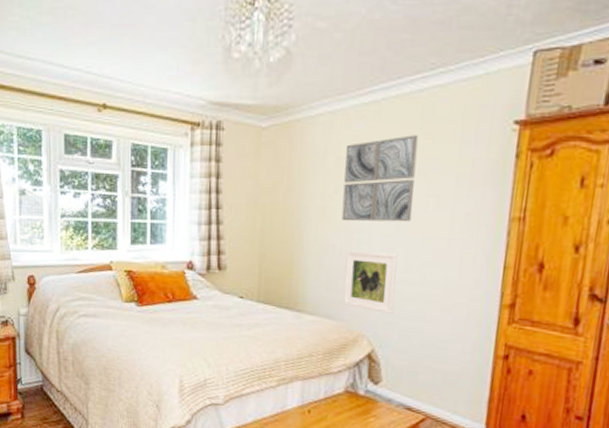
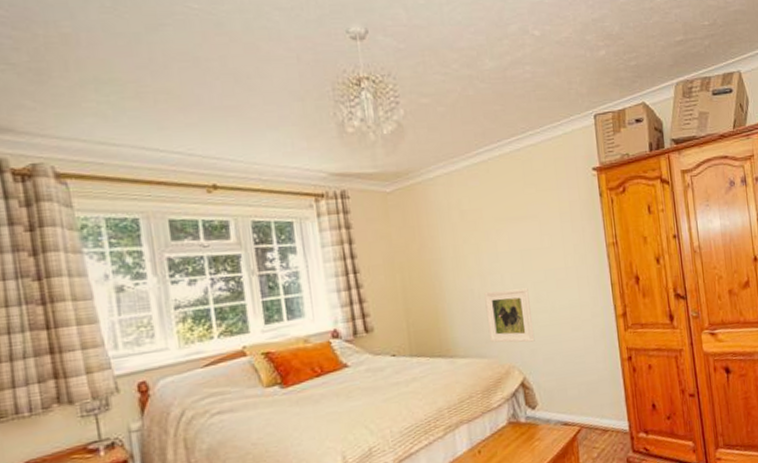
wall art: present [341,135,419,222] -> none [466,186,533,267]

